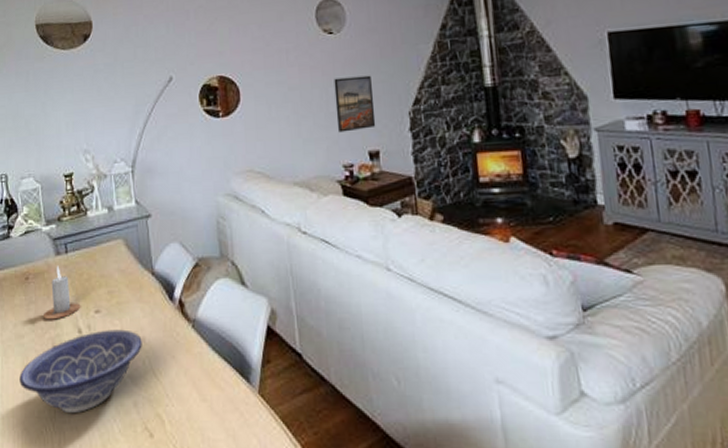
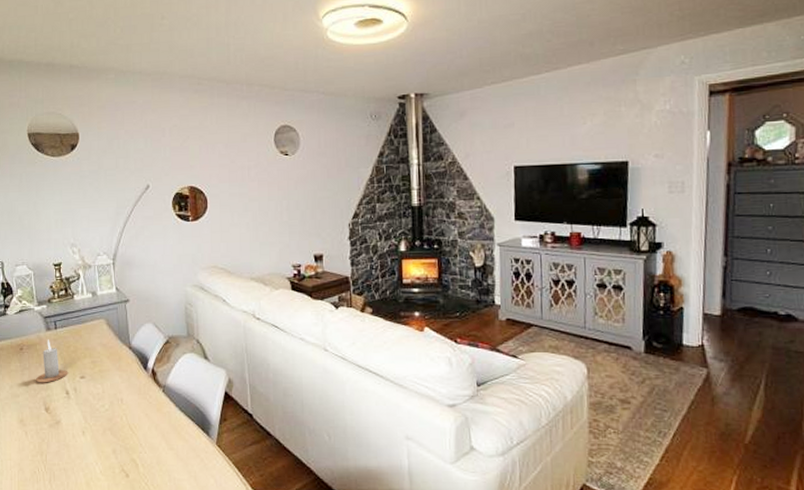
decorative bowl: present [19,329,142,414] -> none [15,392,120,458]
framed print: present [334,75,376,133] -> none [287,192,321,238]

